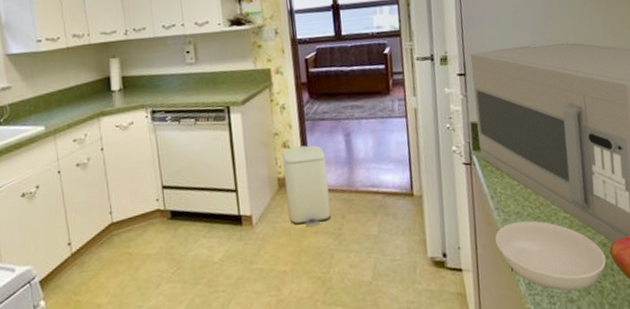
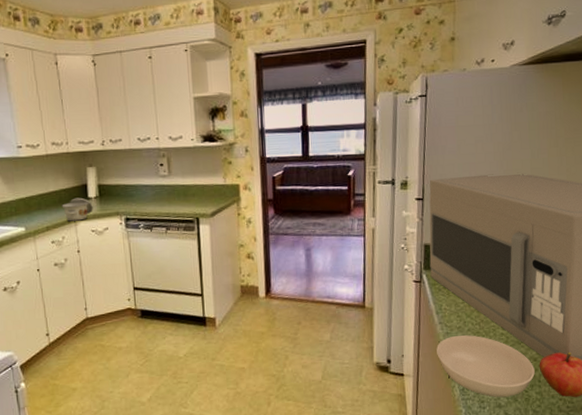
cooking pot: none [83,91,117,117] -> present [61,197,93,222]
pedal bin: present [282,145,331,226] -> none [246,257,288,330]

